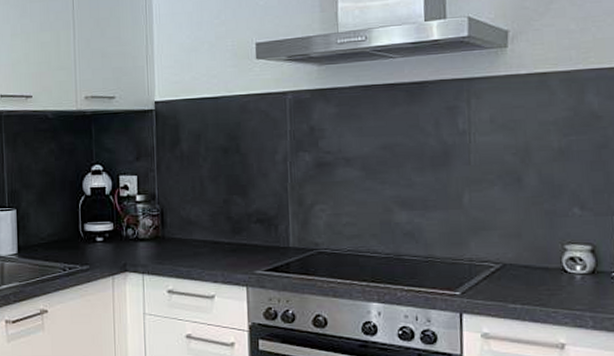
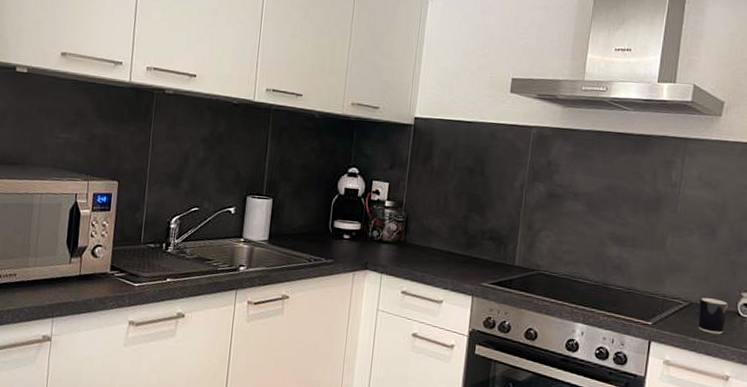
mug: none [514,256,552,297] -> present [698,297,729,335]

